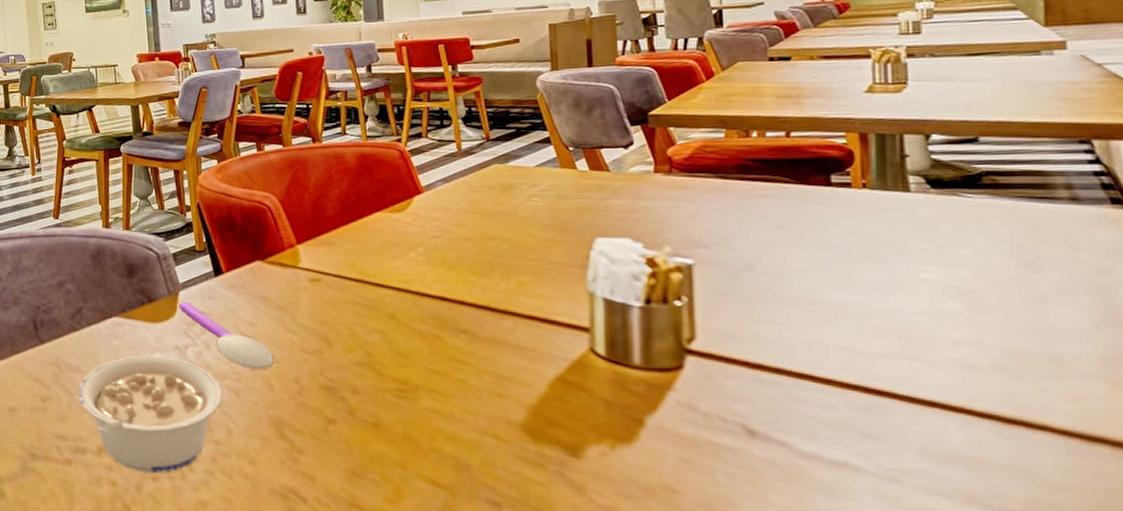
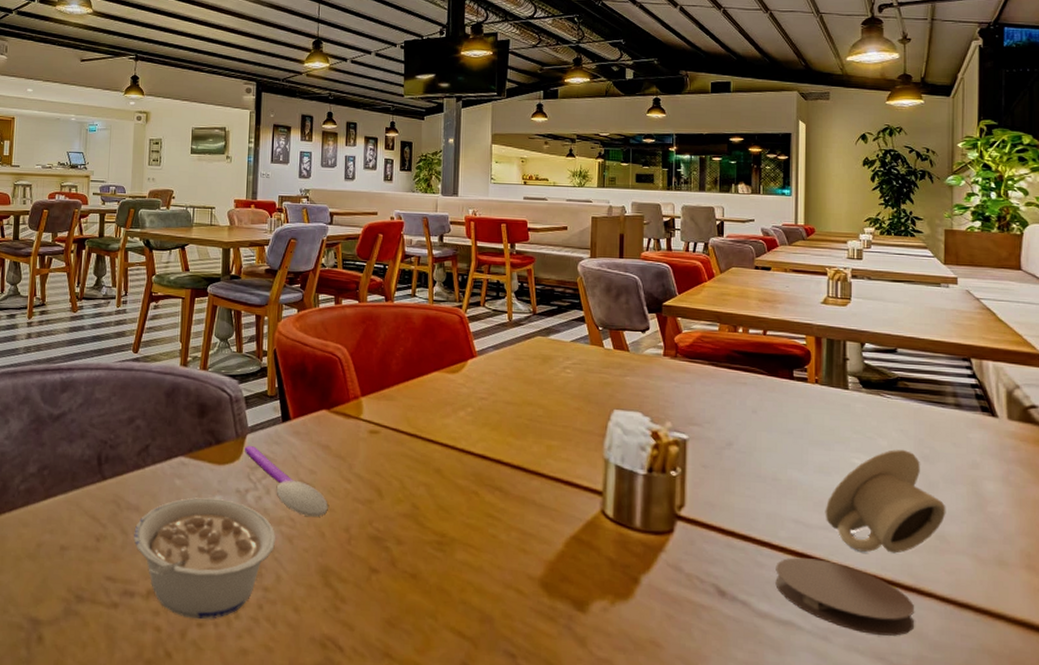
coaster: none [822,390,1021,477] -> present [775,557,914,636]
cup: none [885,257,1063,381] -> present [825,449,946,553]

